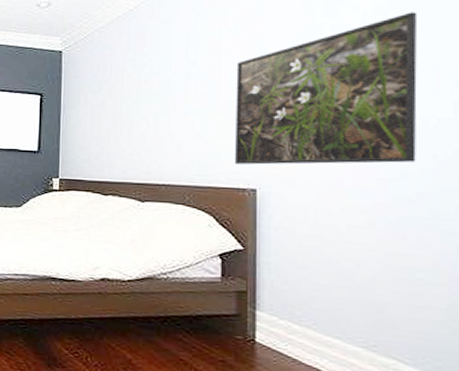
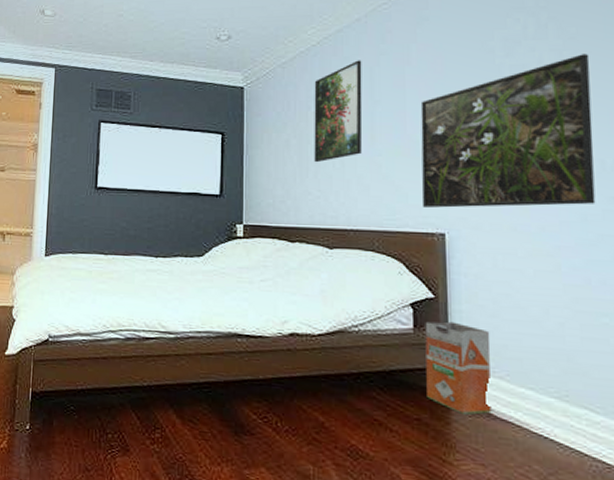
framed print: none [129,23,178,122] -> present [314,60,363,163]
waste bin: none [232,271,298,360] -> present [425,321,492,416]

